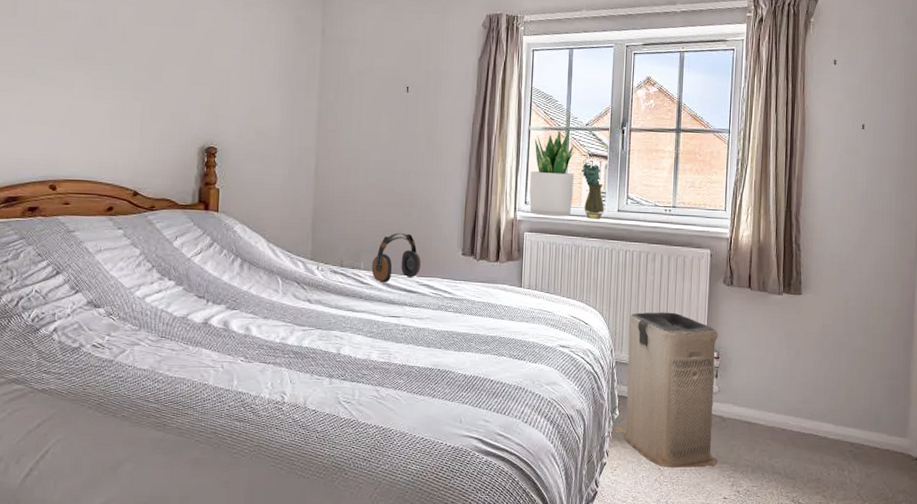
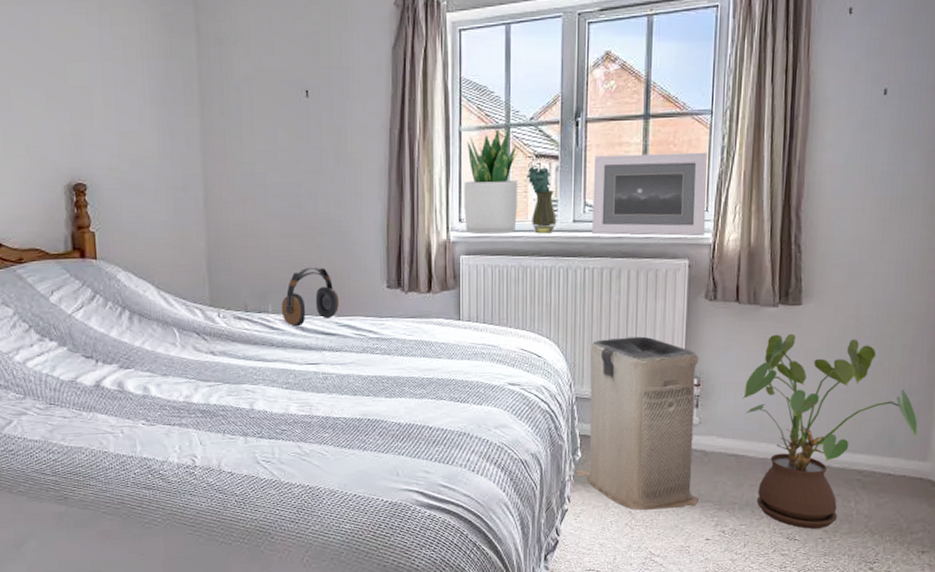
picture frame: none [633,158,726,231] -> present [592,152,707,237]
house plant: none [754,318,898,494] -> present [742,333,918,529]

